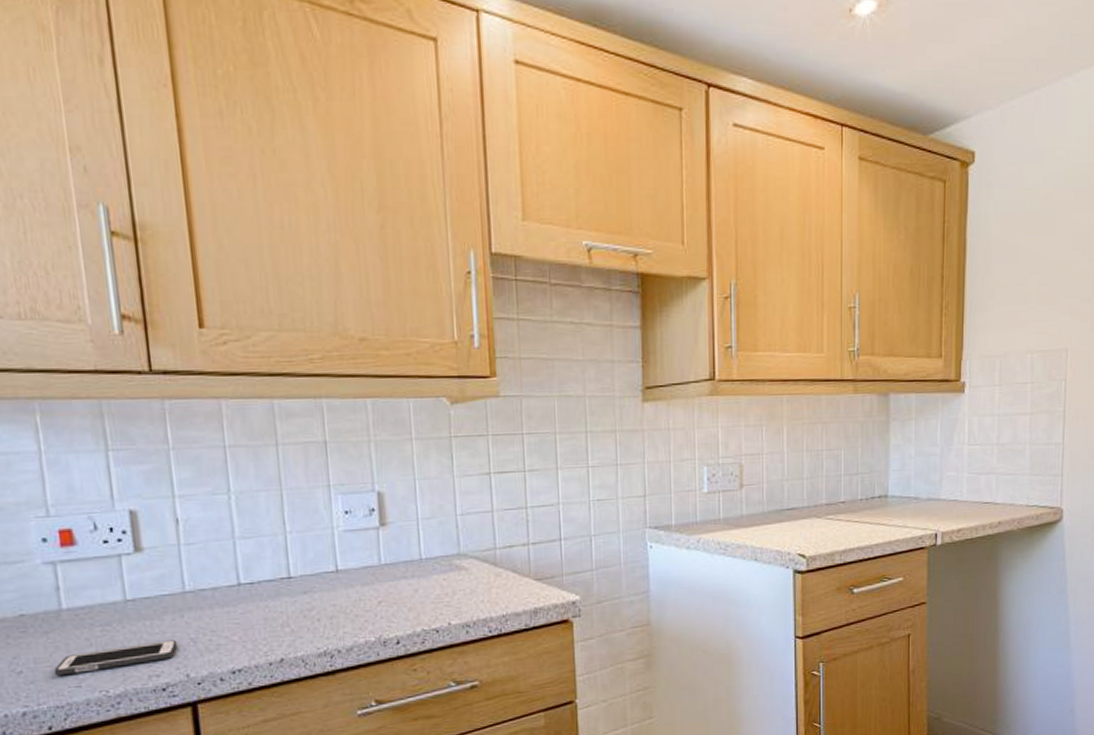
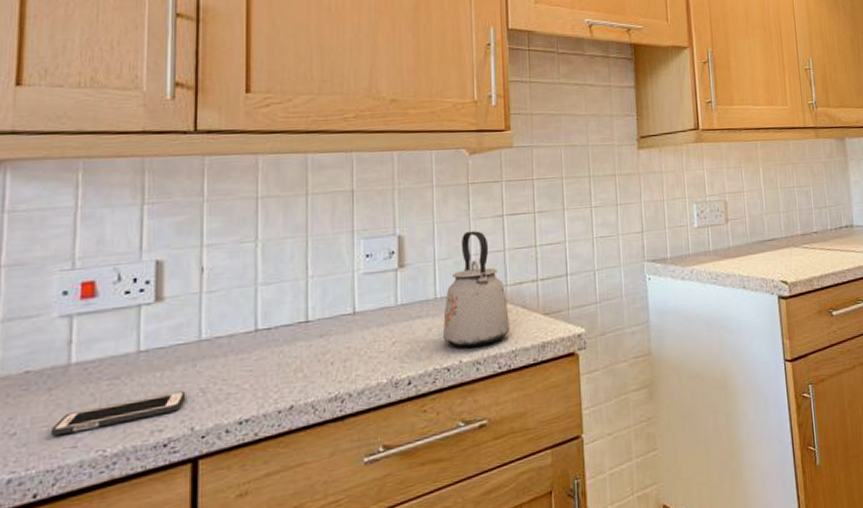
kettle: none [429,489,500,610] -> present [442,231,510,347]

